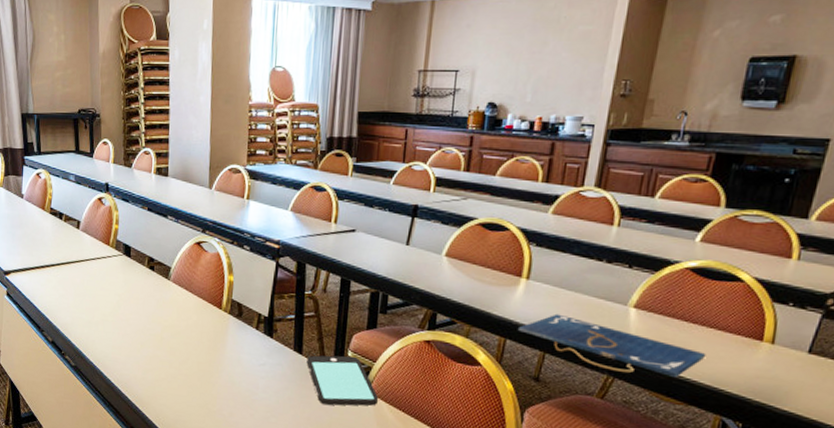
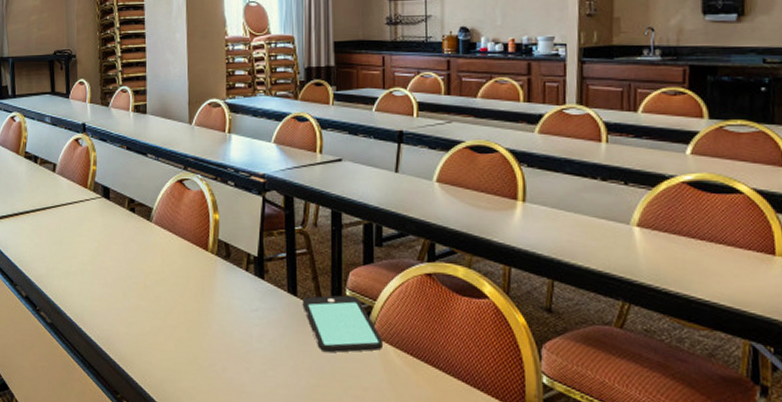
shopping bag: present [517,314,706,377] -> none [521,237,721,300]

